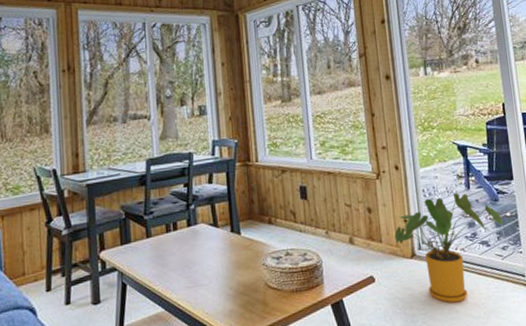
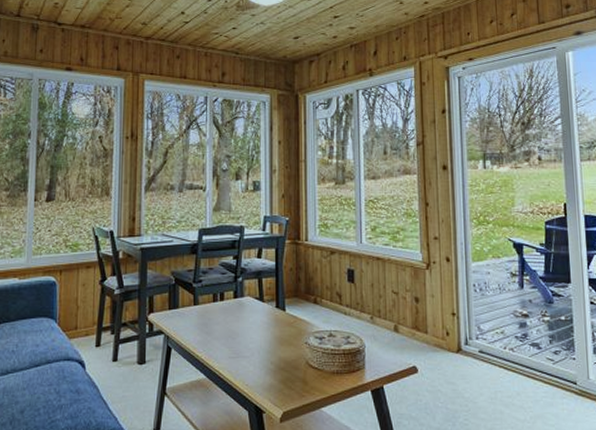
house plant: present [394,192,504,303] -> none [441,291,558,403]

